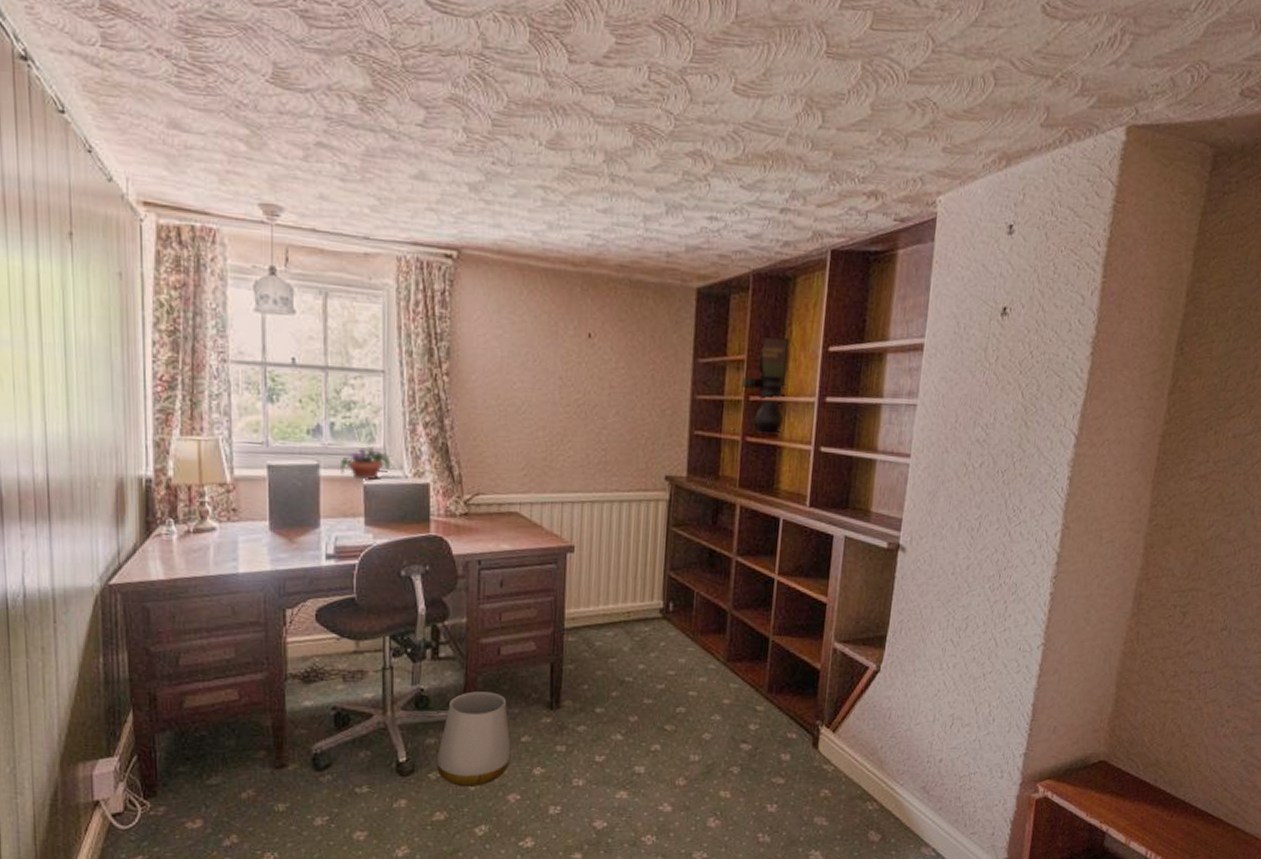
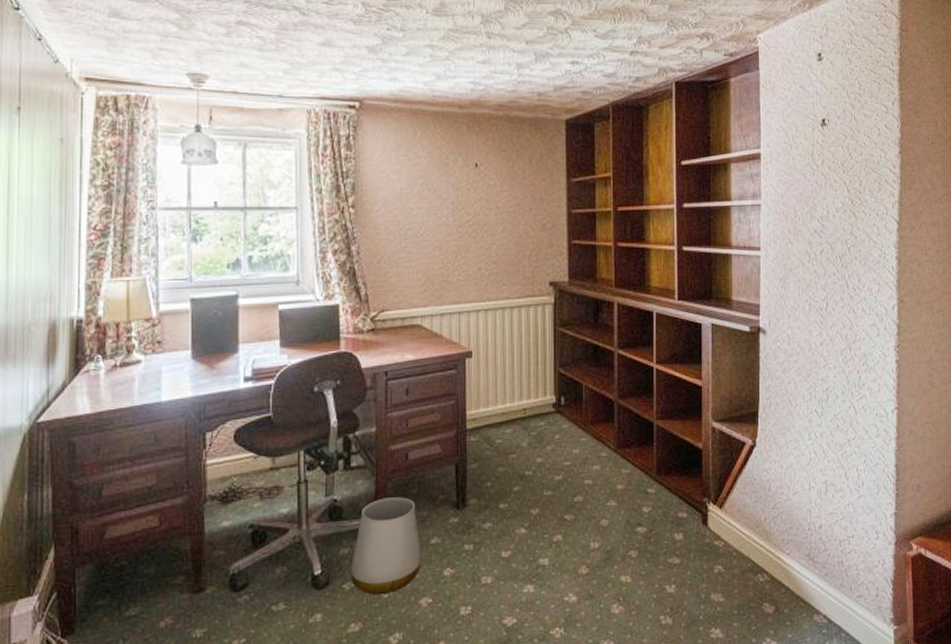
potted flower: present [341,443,391,481] -> none [258,272,304,306]
books: present [740,337,789,389] -> none [609,157,648,200]
vase: present [754,375,785,432] -> none [623,188,649,237]

